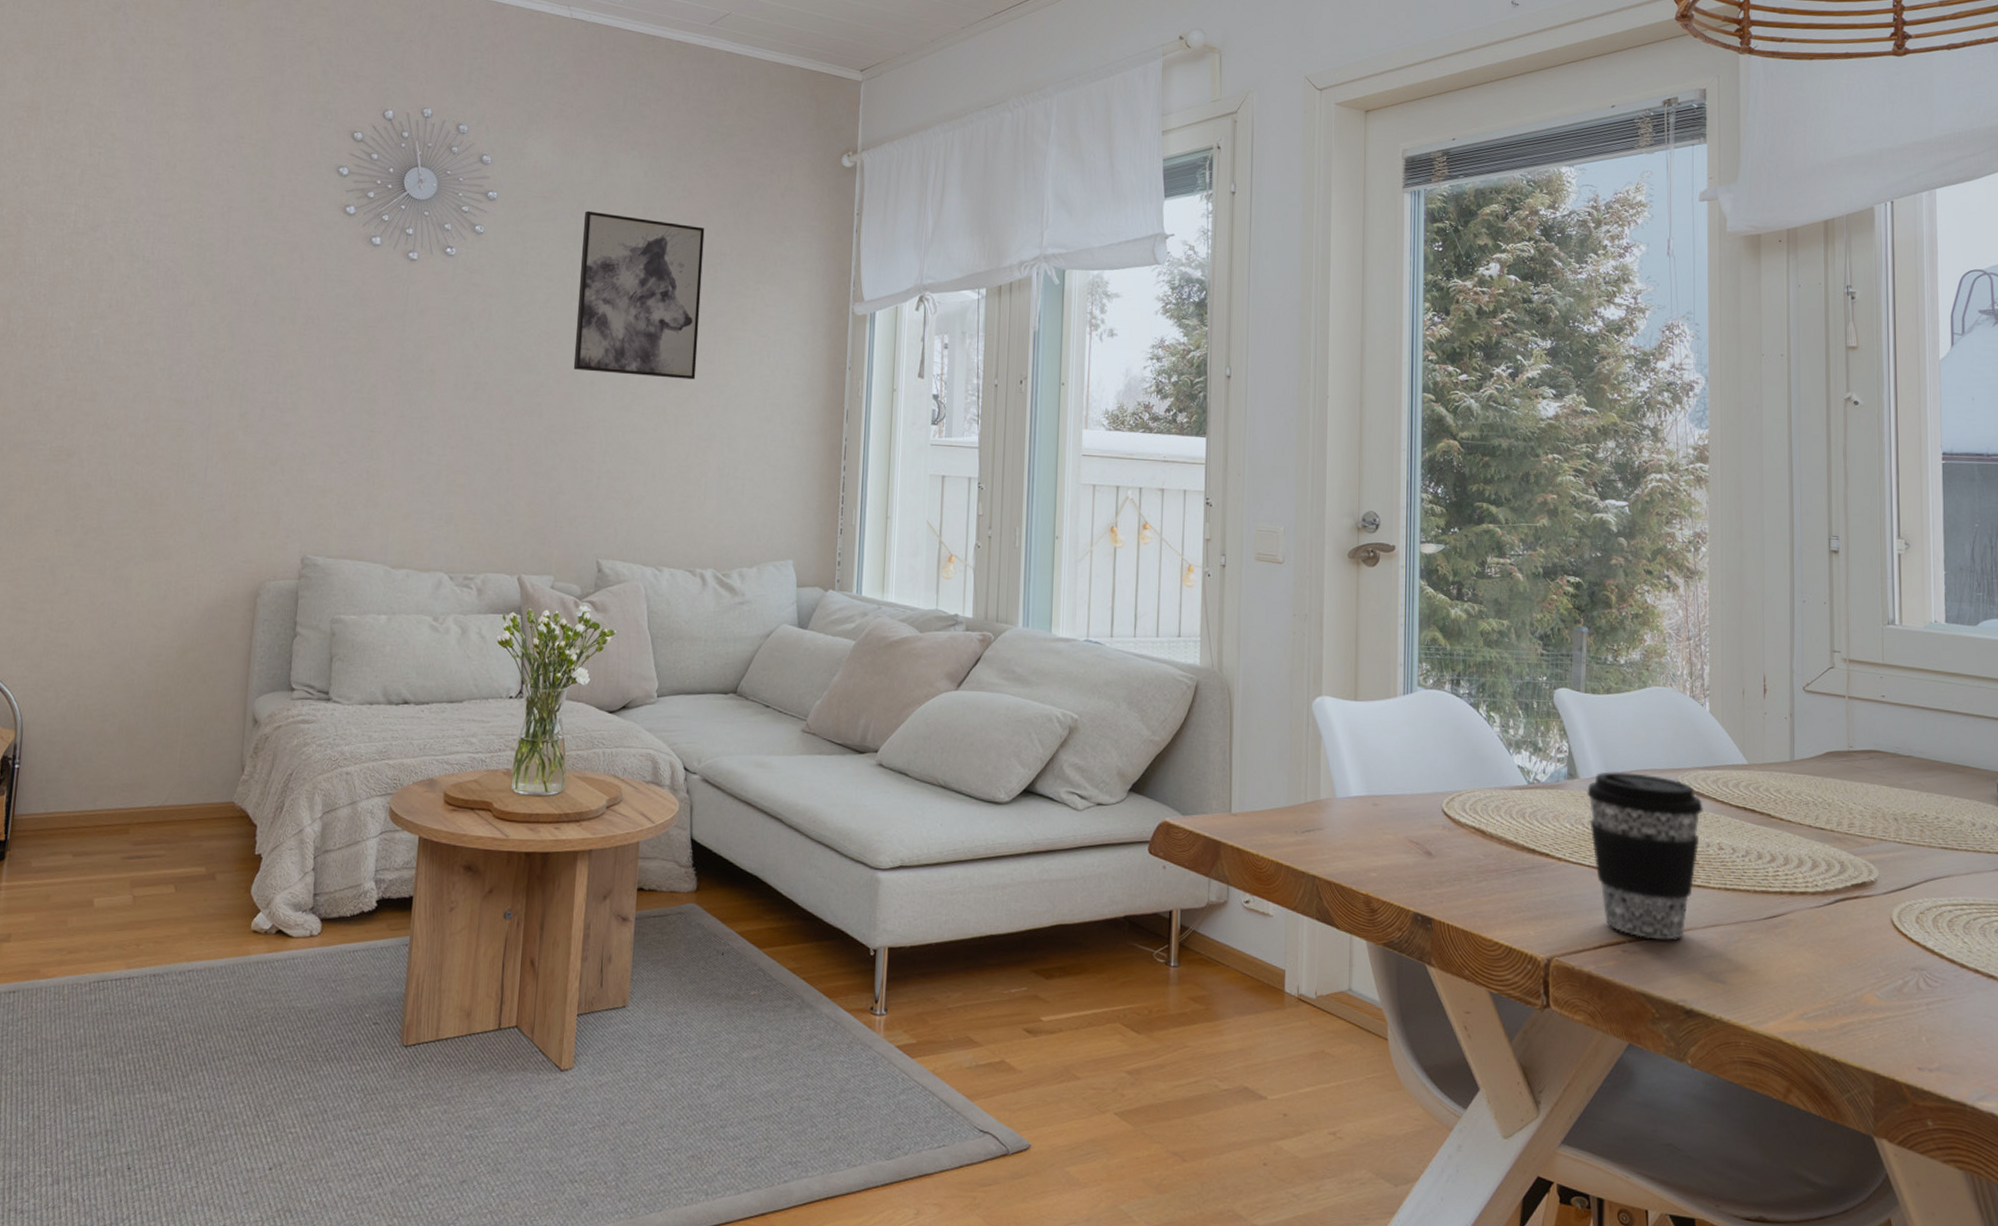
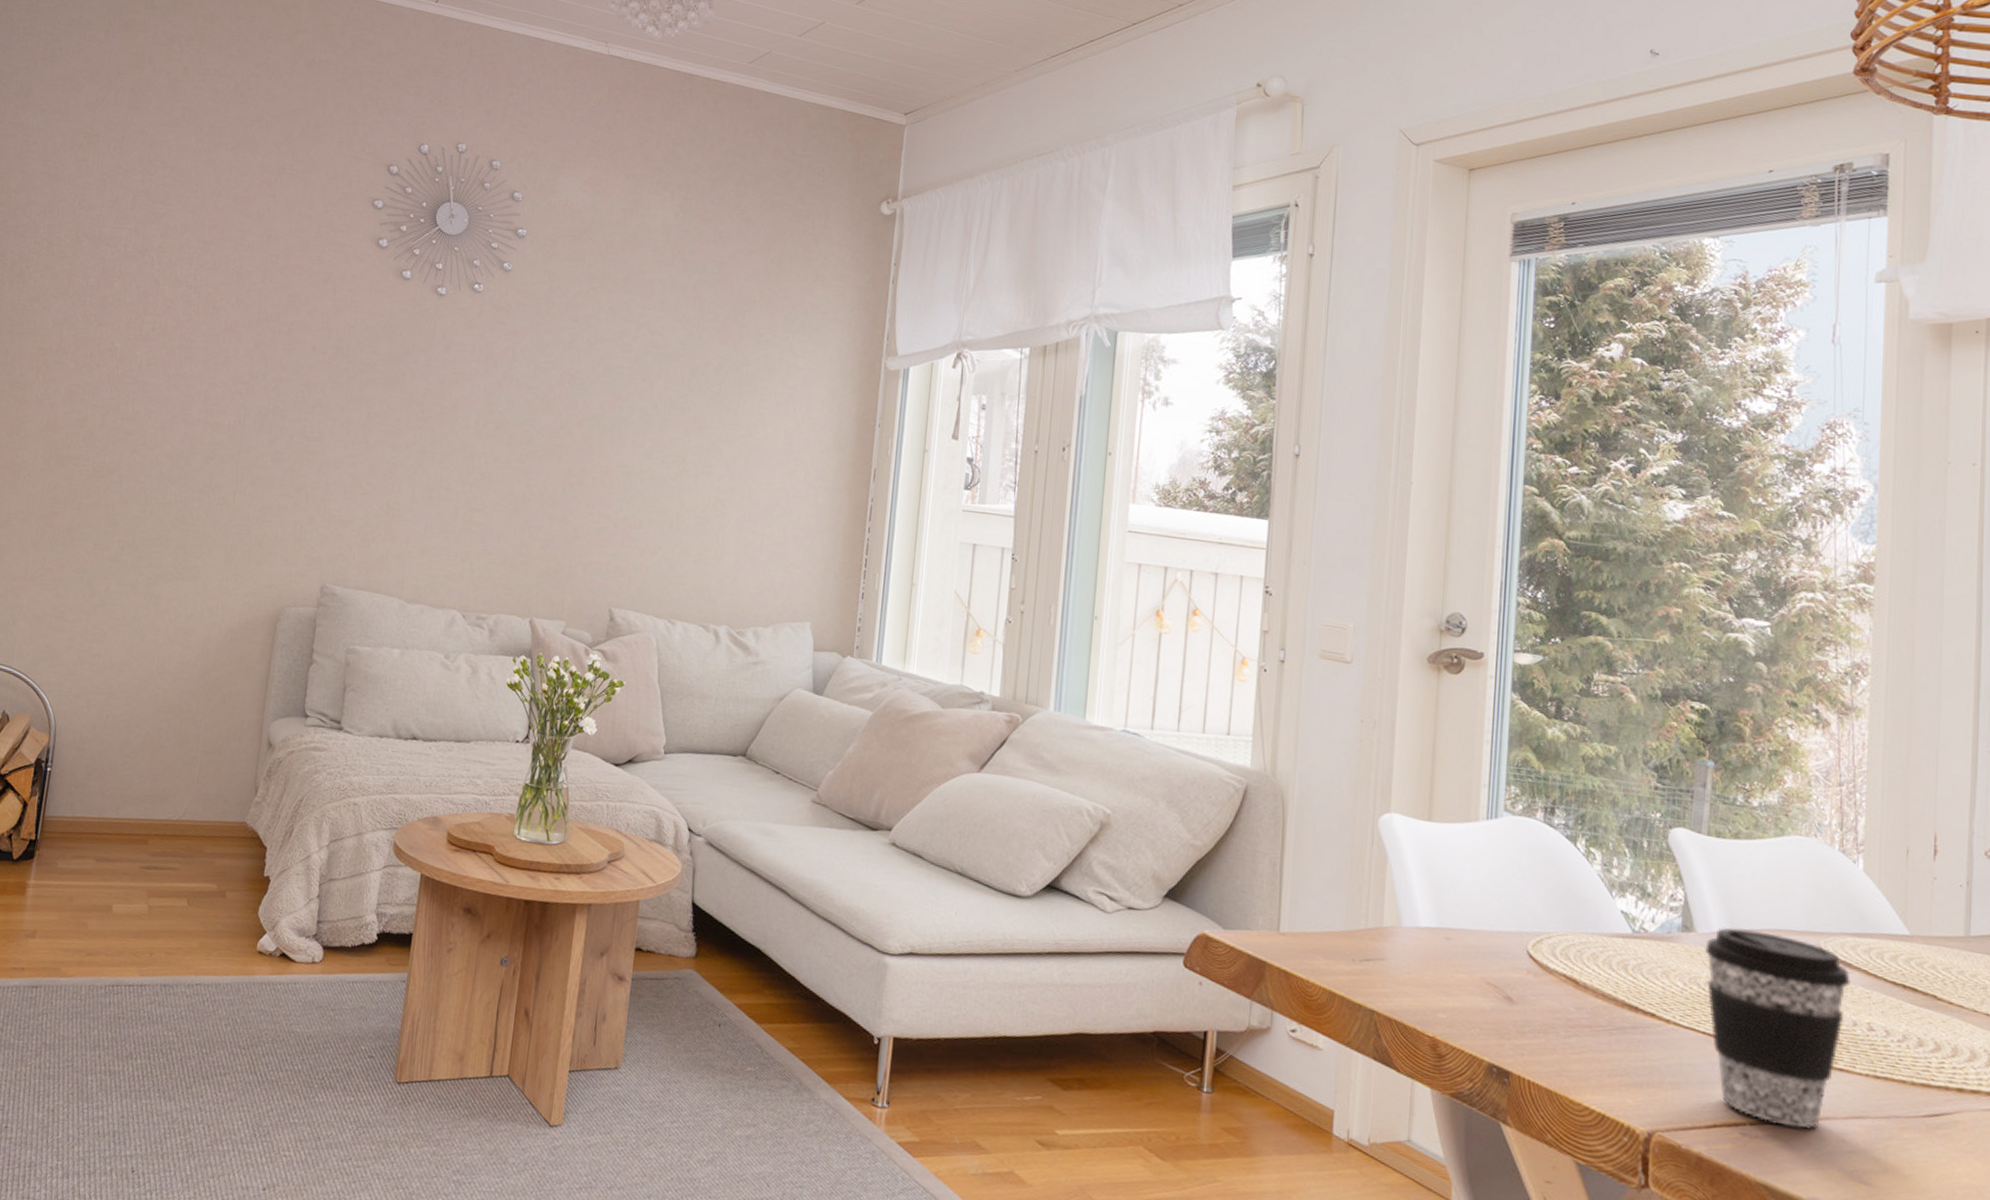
wall art: present [573,210,705,380] -> none [594,251,735,429]

